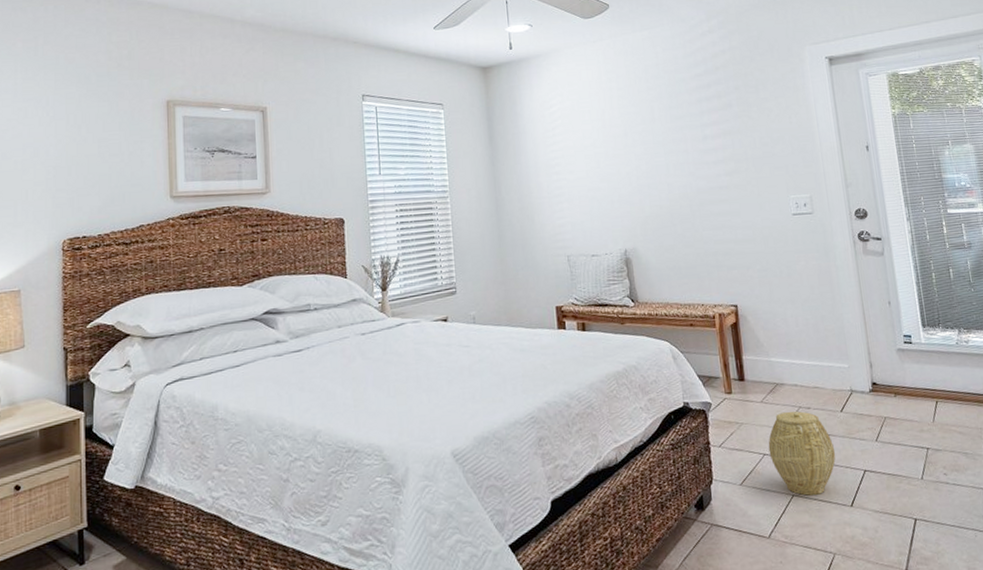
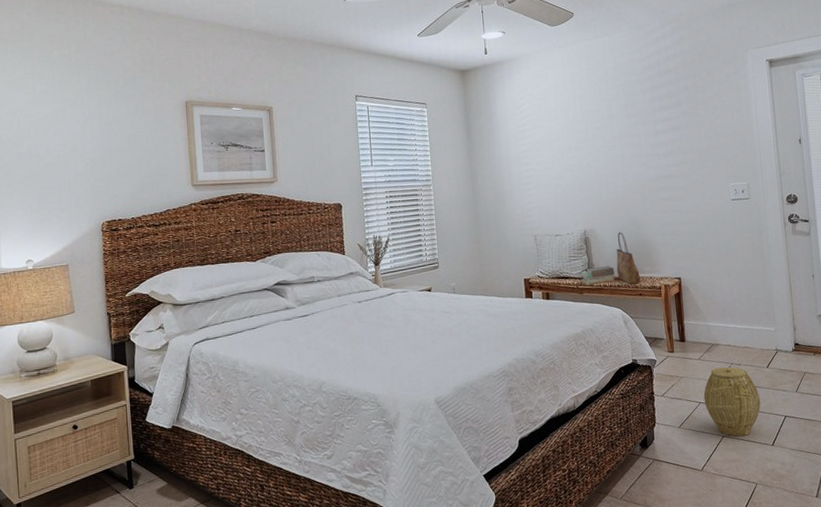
books: none [621,291,661,315] -> present [580,266,615,286]
tote bag: none [662,251,691,313] -> present [616,232,641,284]

